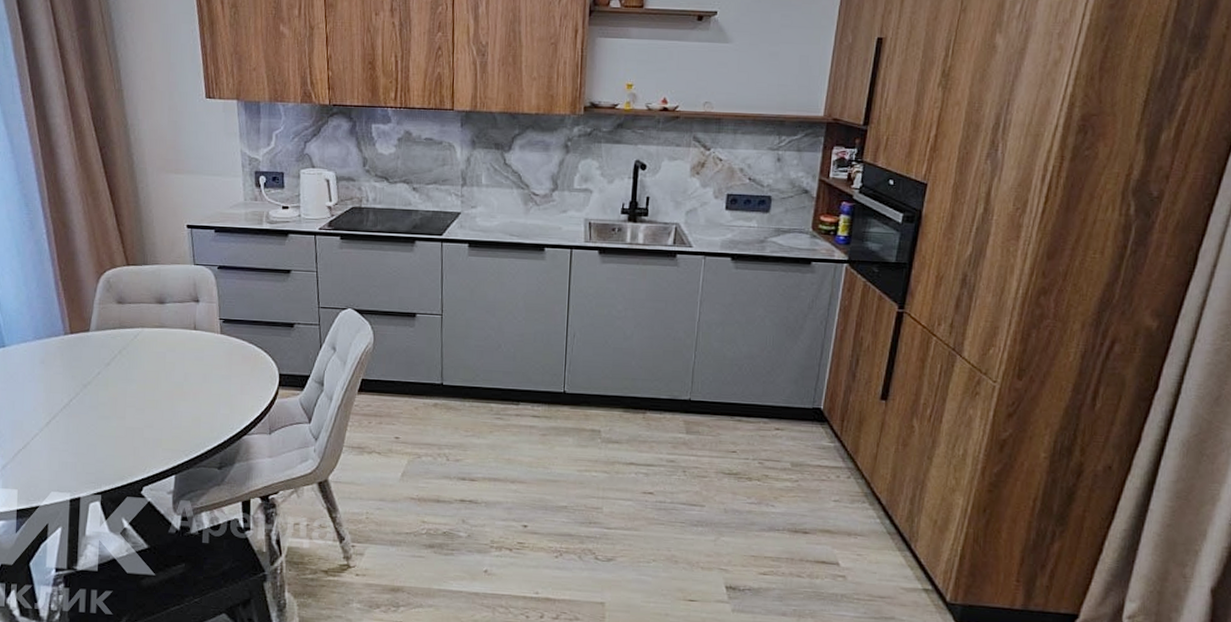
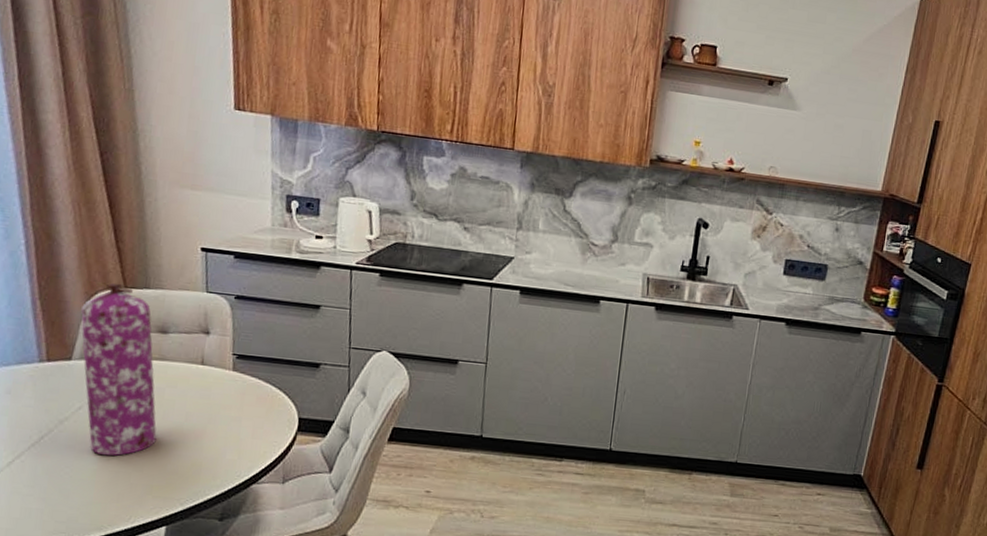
gas cylinder: none [94,261,162,415] -> present [81,282,157,456]

